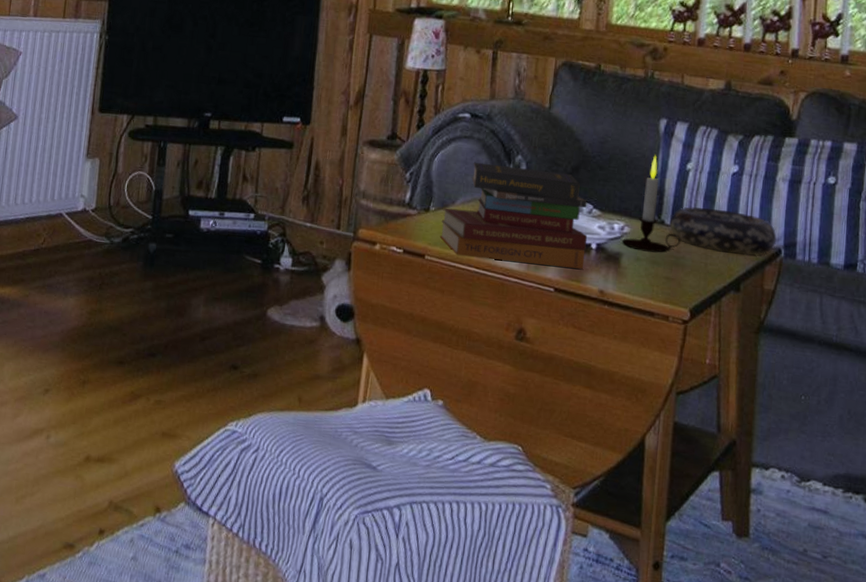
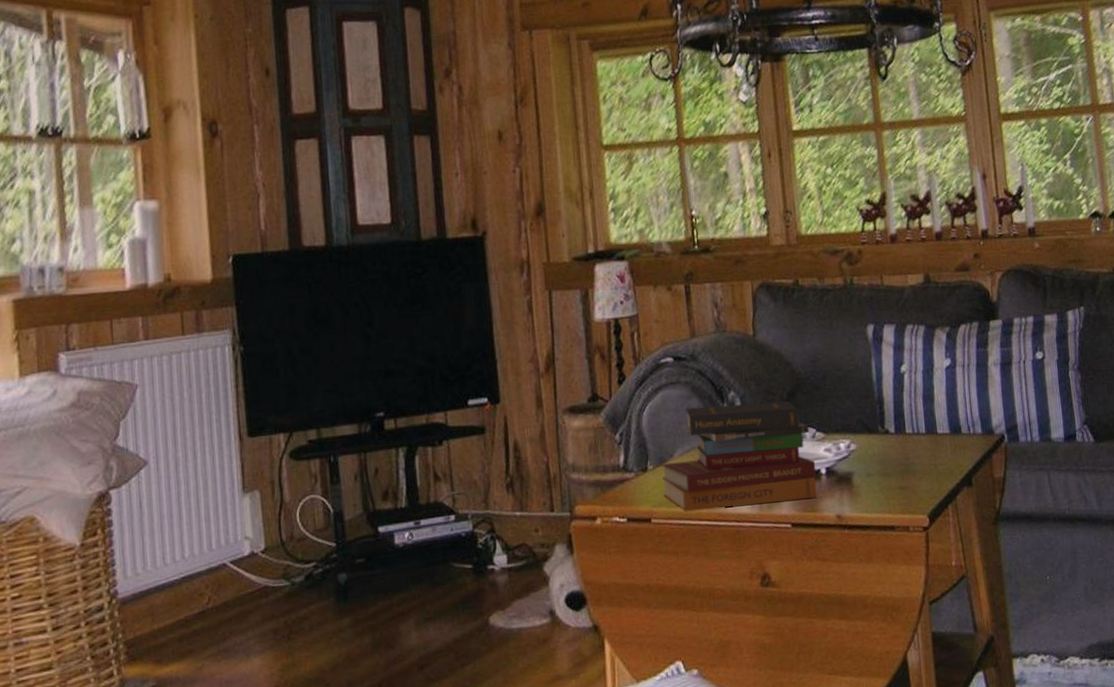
candle: present [621,155,682,253] -> none [850,364,909,466]
decorative bowl: present [669,207,777,255] -> none [893,406,999,451]

